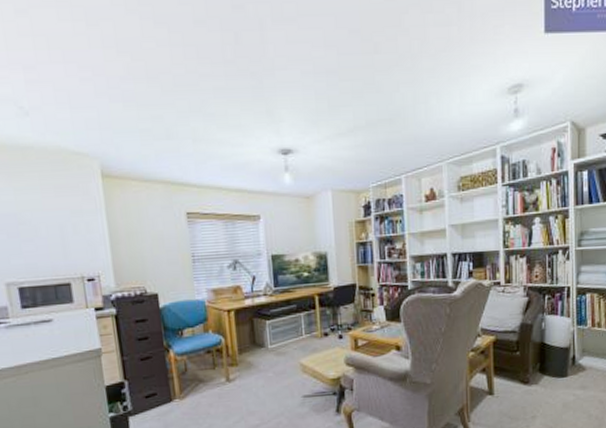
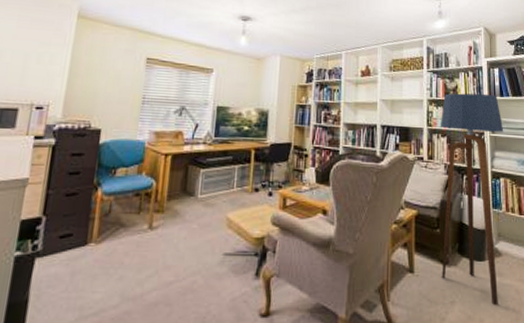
floor lamp: none [519,202,592,416] -> present [441,93,504,305]

